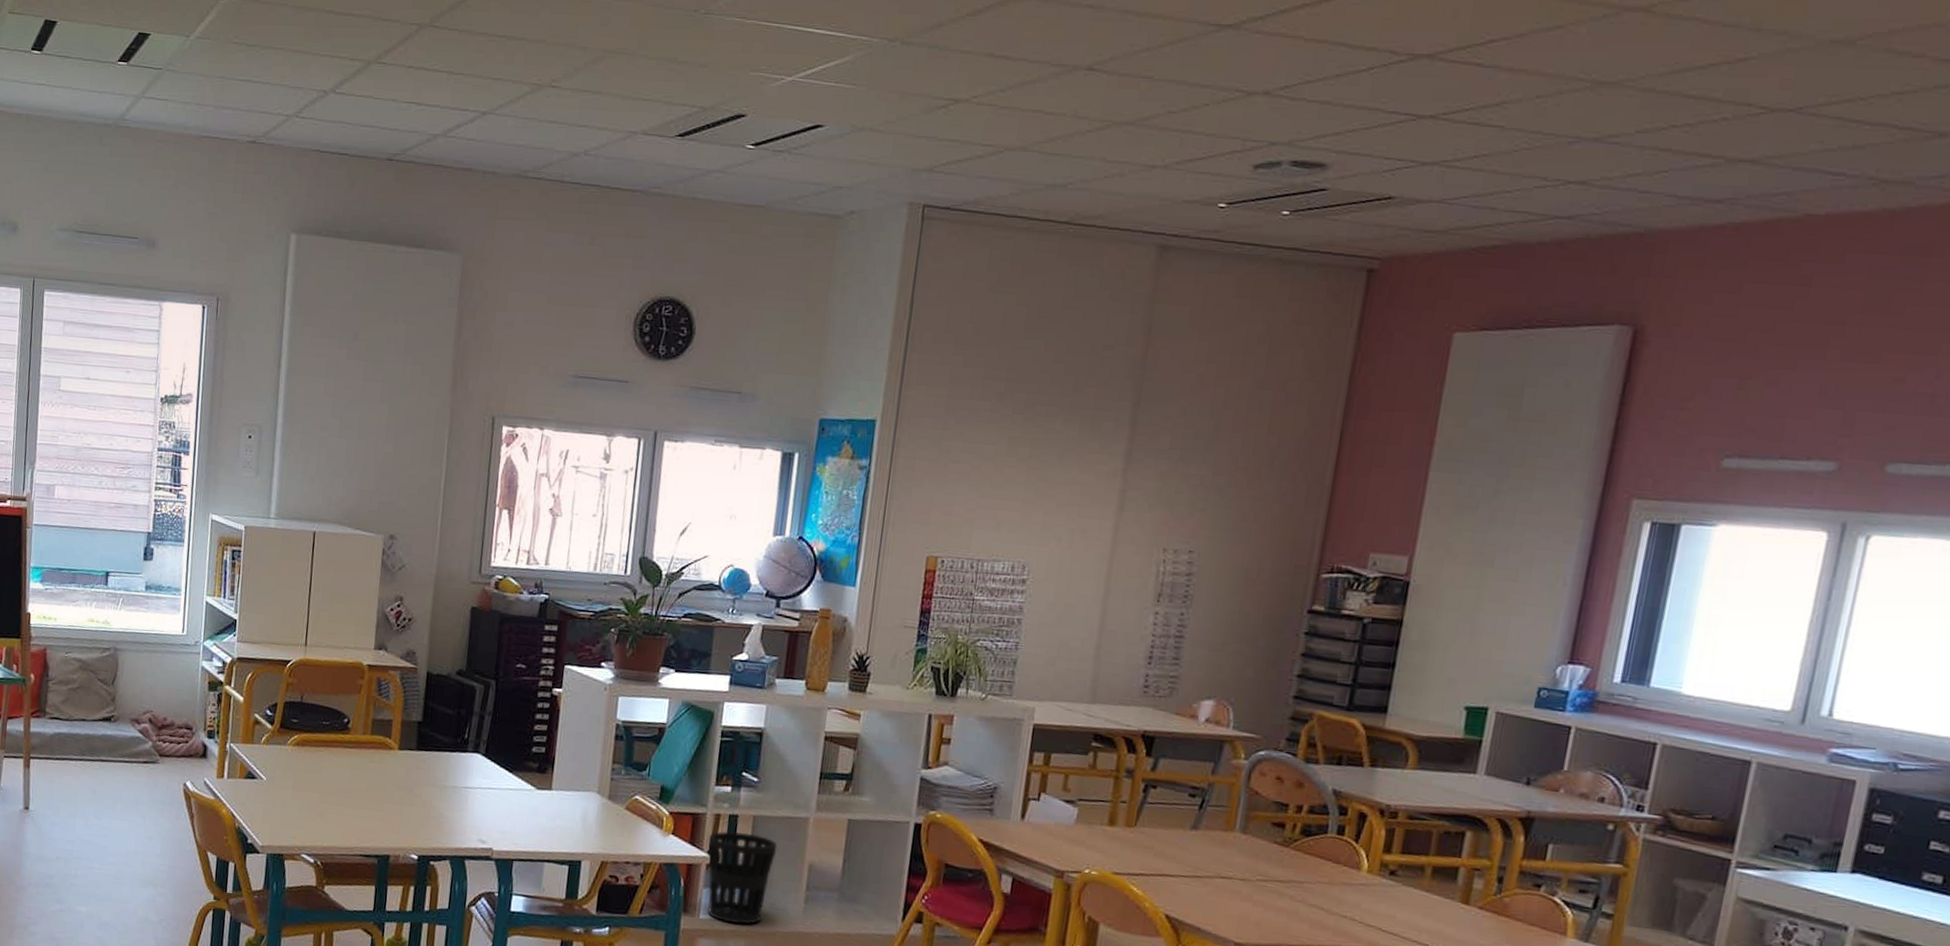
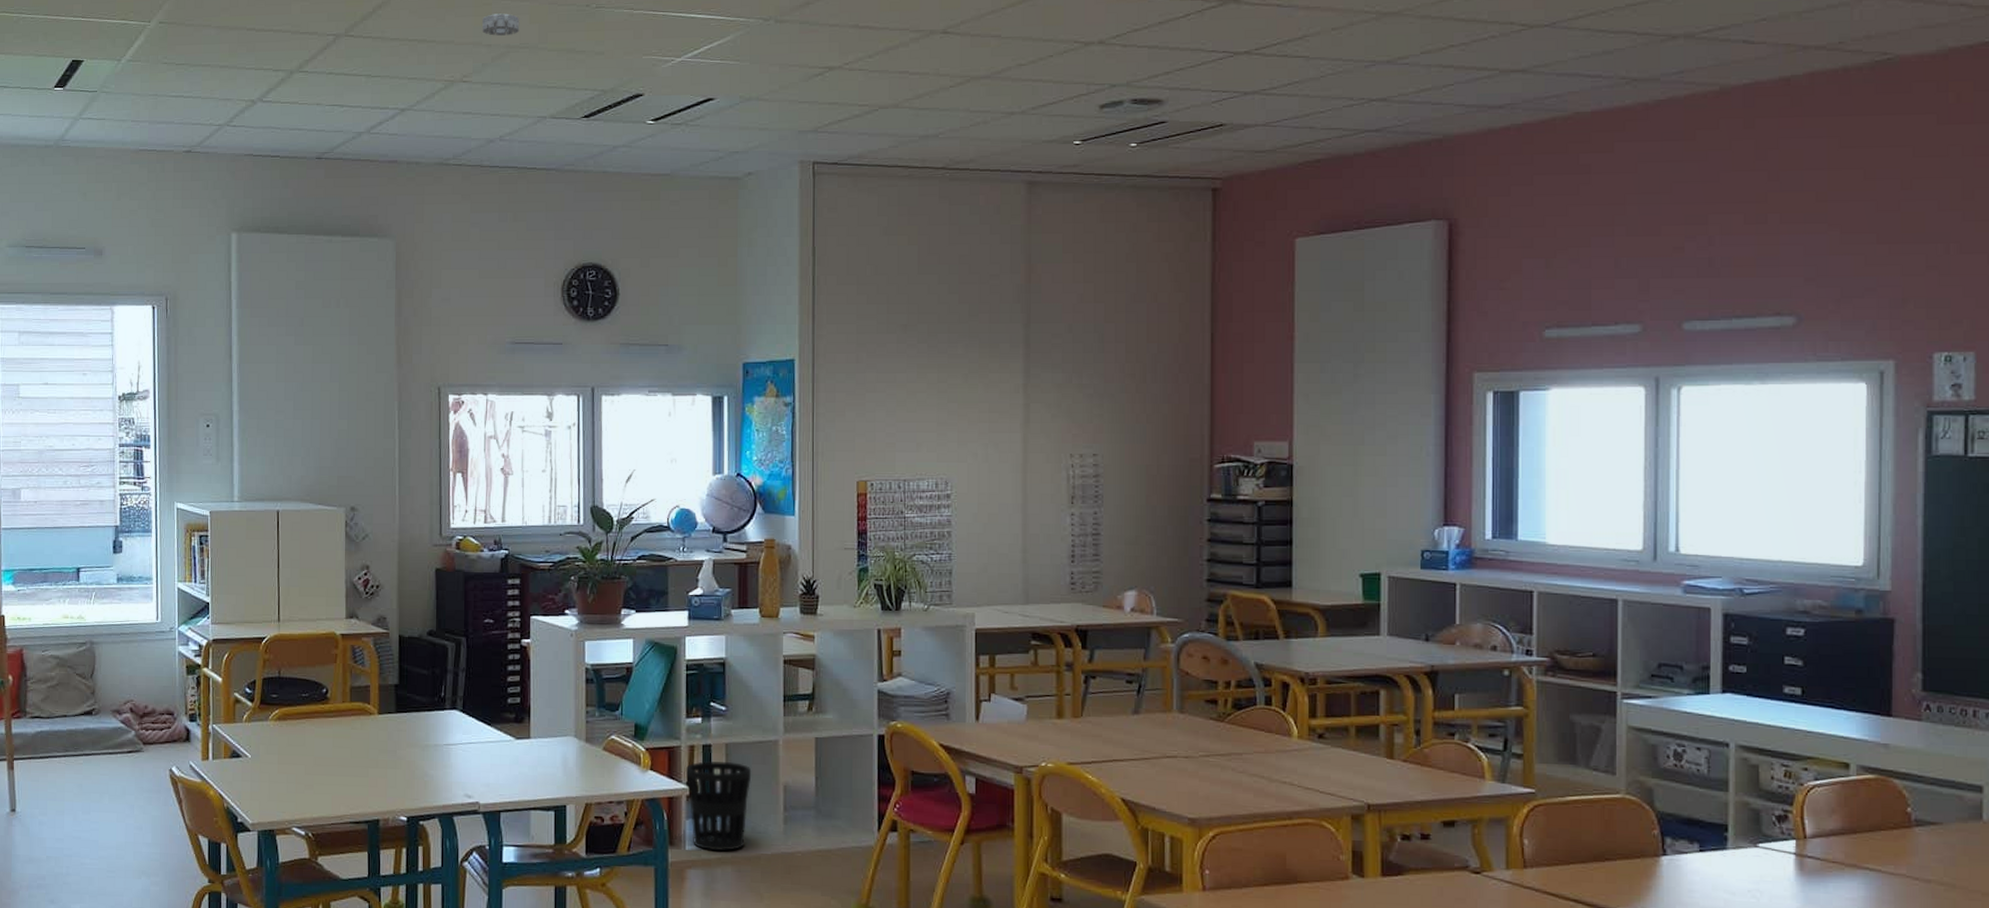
smoke detector: none [578,13,620,38] -> present [482,13,520,36]

